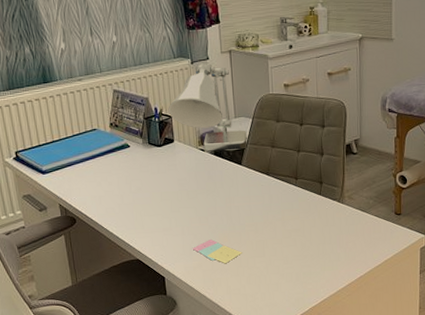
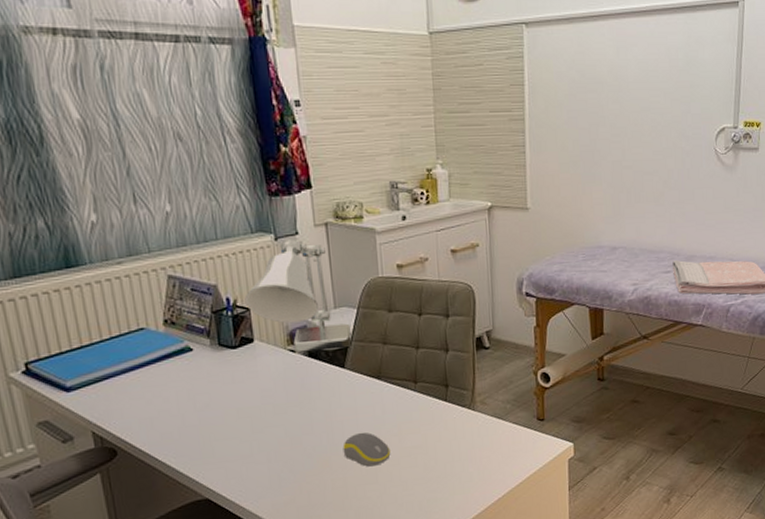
sticky notes: present [192,239,242,264] -> none [281,466,349,497]
computer mouse: none [238,216,275,243] -> present [343,432,391,467]

